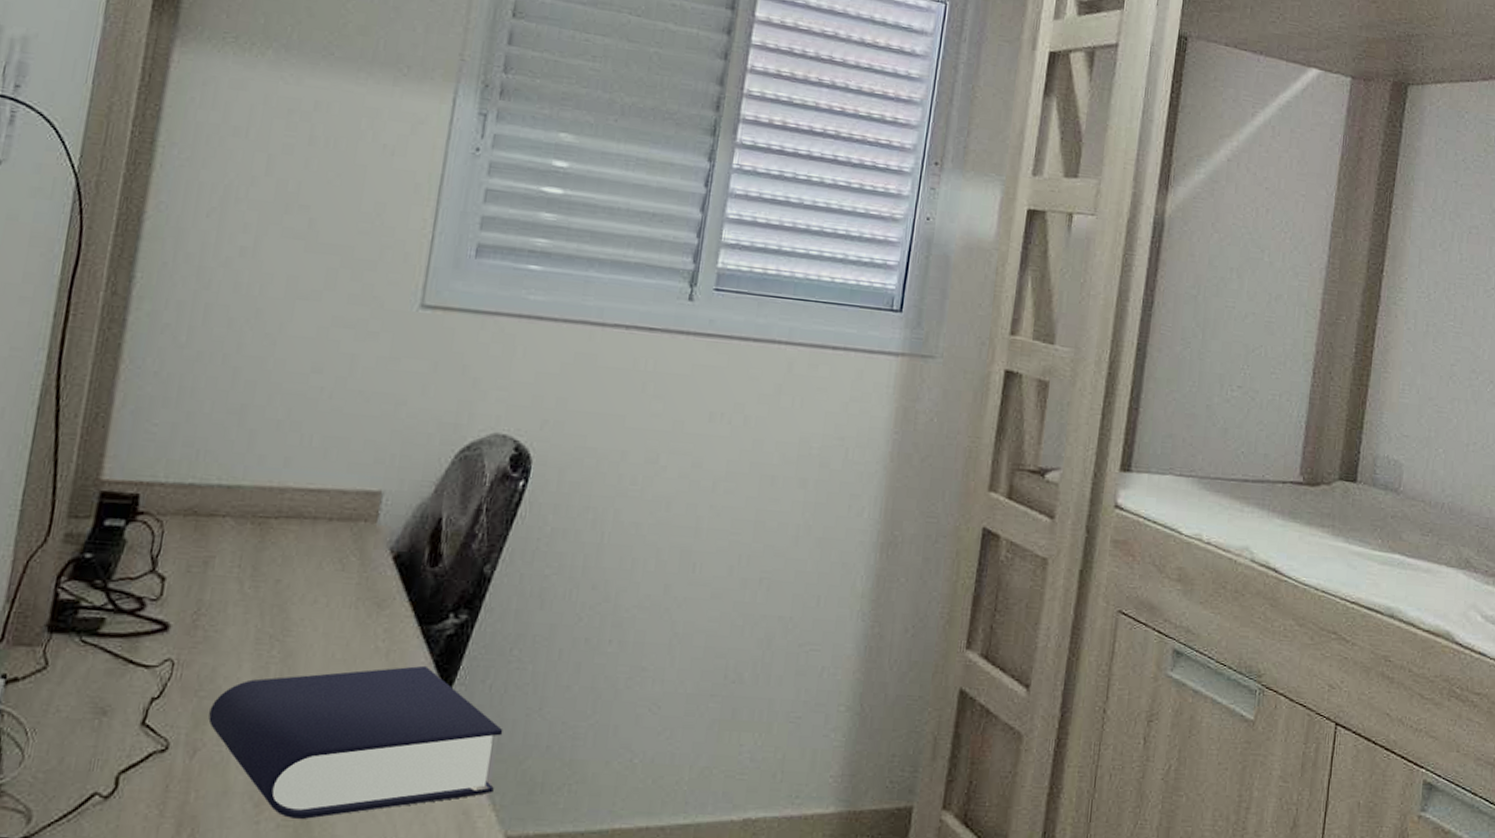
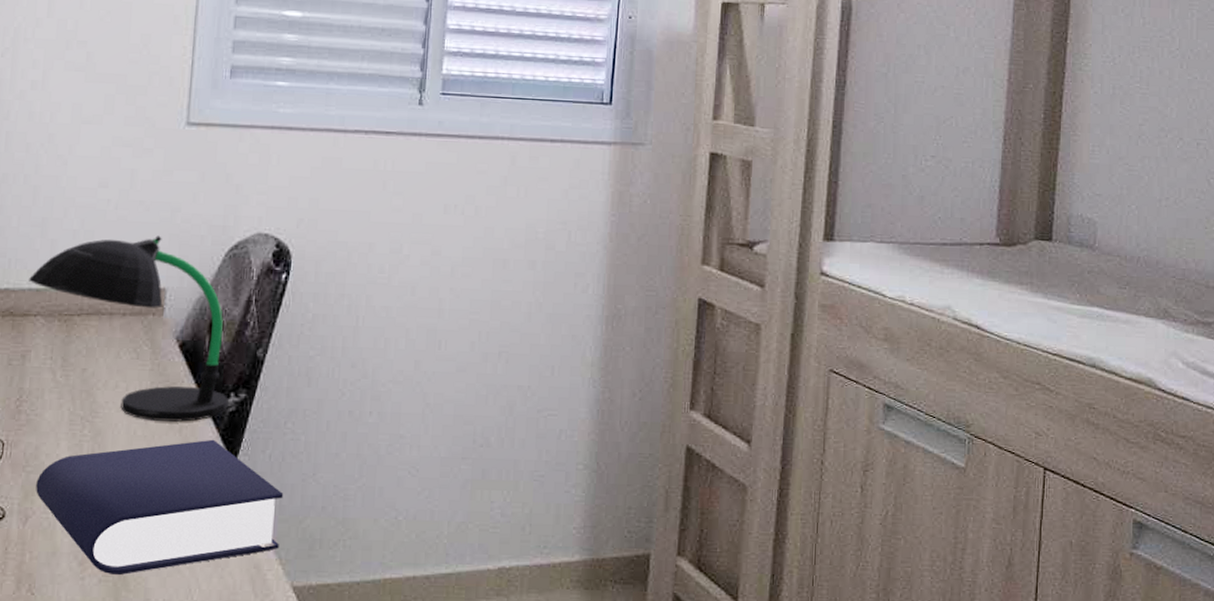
desk lamp: none [219,431,447,645] -> present [29,235,228,422]

